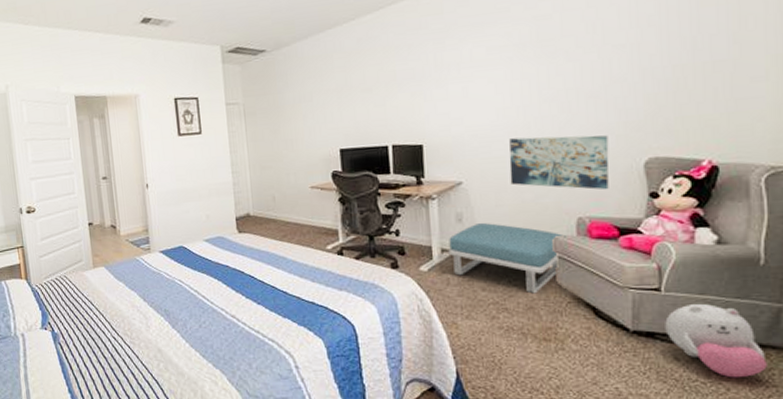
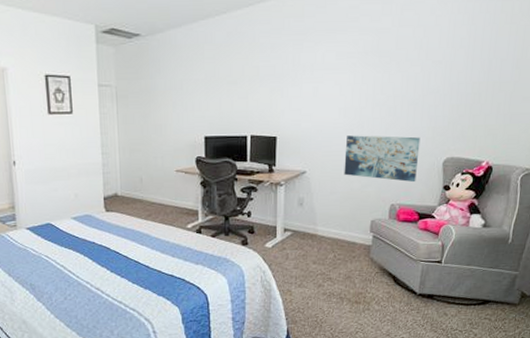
footstool: present [448,223,566,294] -> none [289,207,380,266]
plush toy: present [665,303,767,378] -> none [441,272,503,327]

